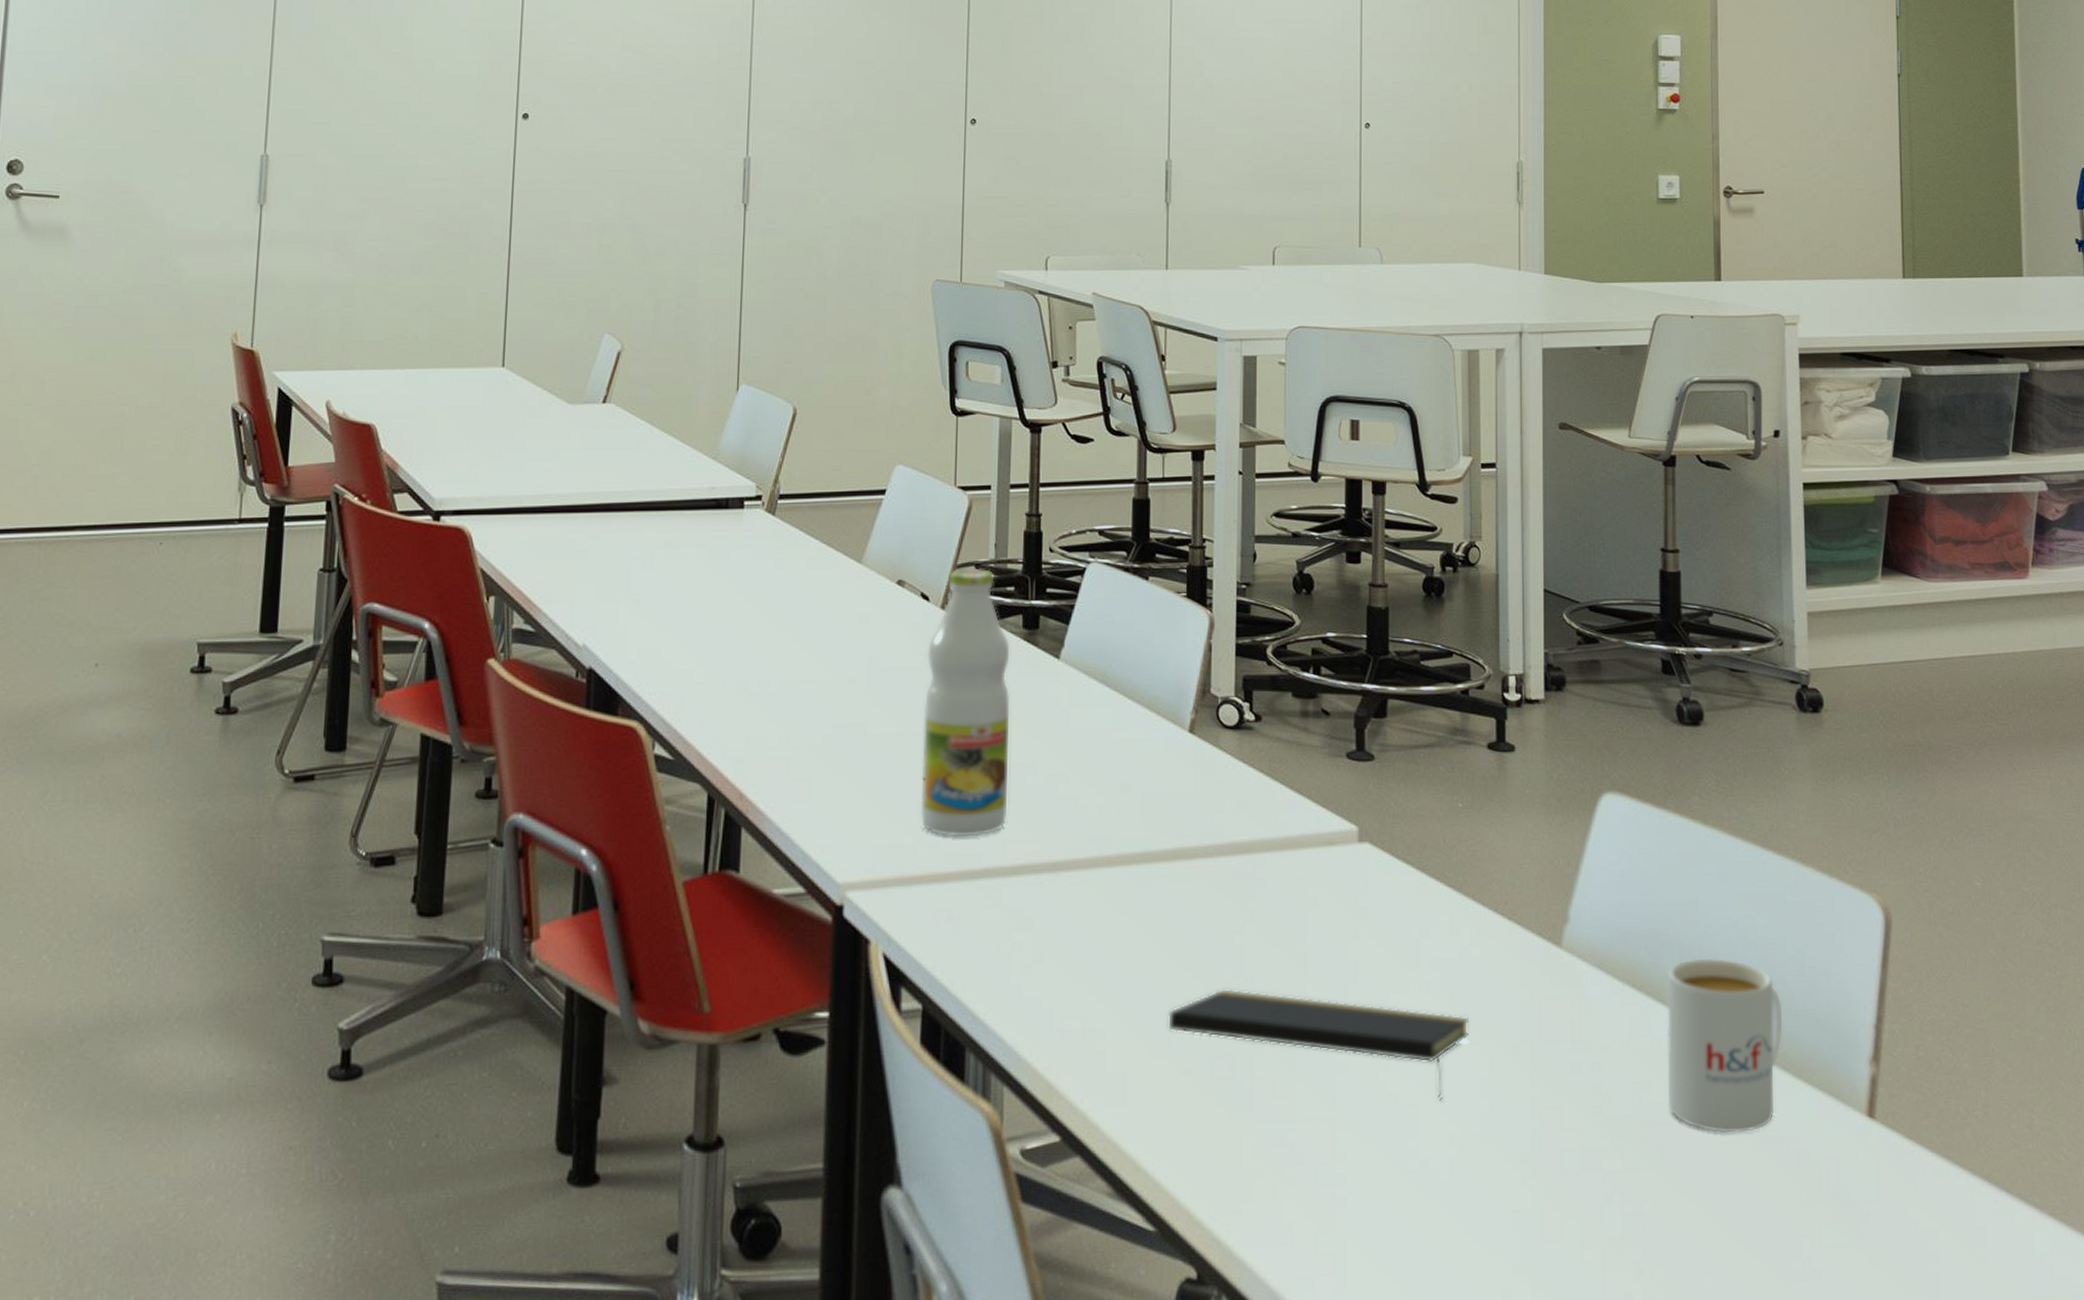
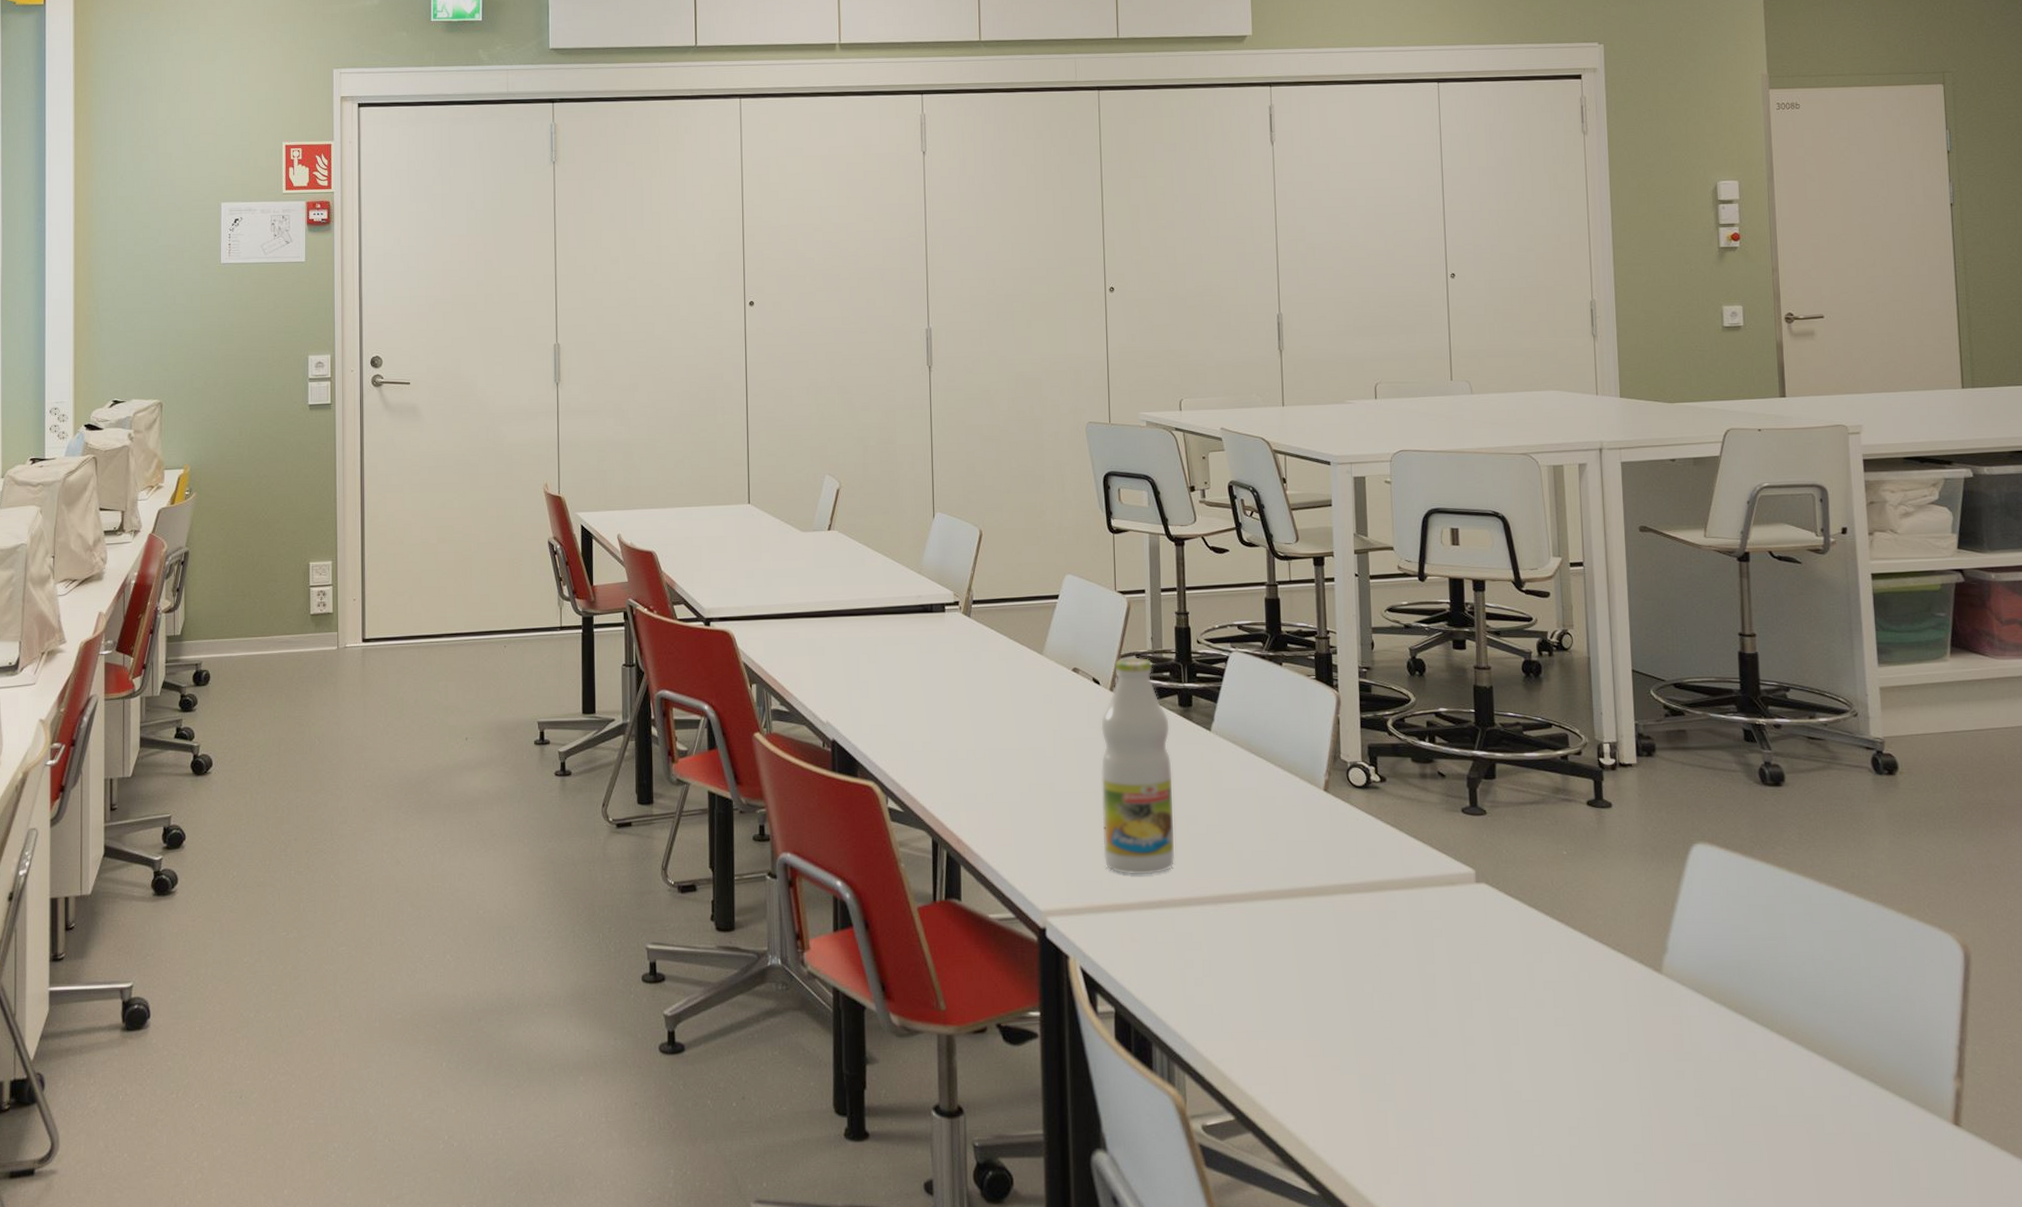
notepad: present [1167,988,1469,1101] -> none [1318,1001,1582,1098]
mug: present [1667,958,1783,1133] -> none [1760,985,1870,1134]

